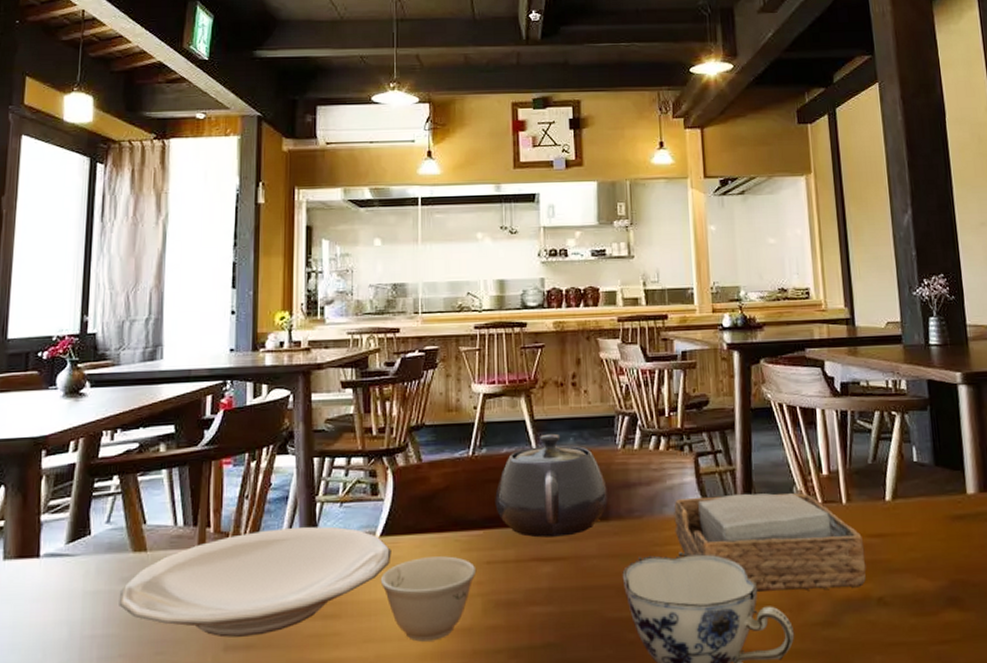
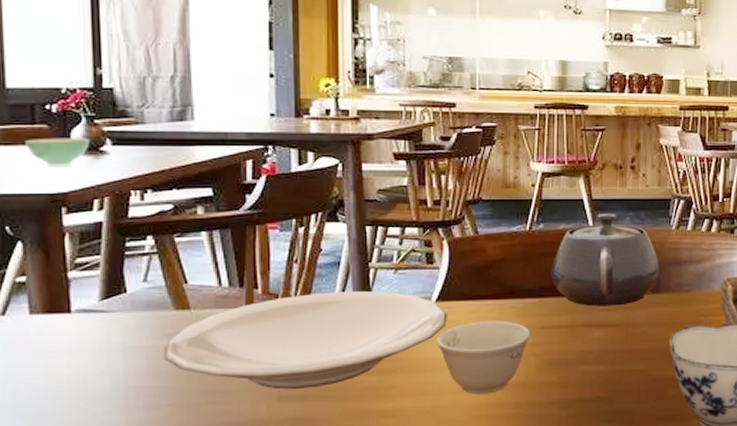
bowl: none [18,382,72,412] -> present [25,138,90,168]

